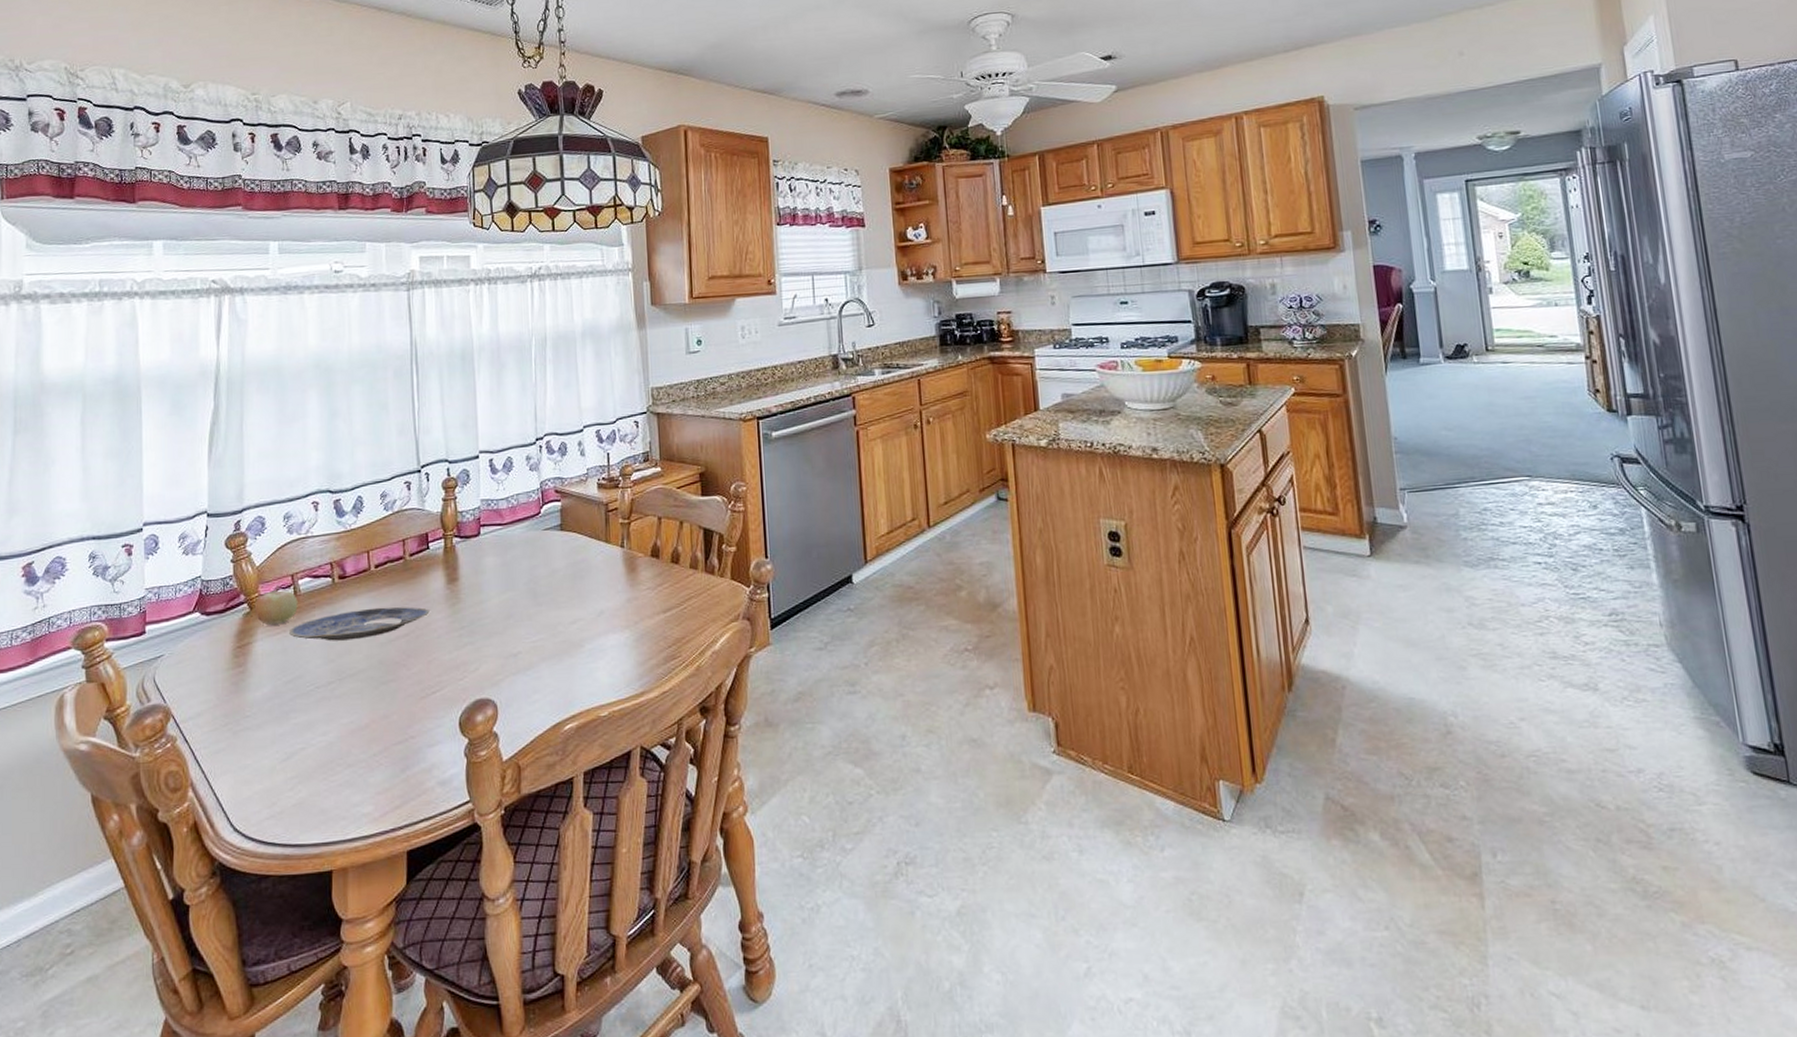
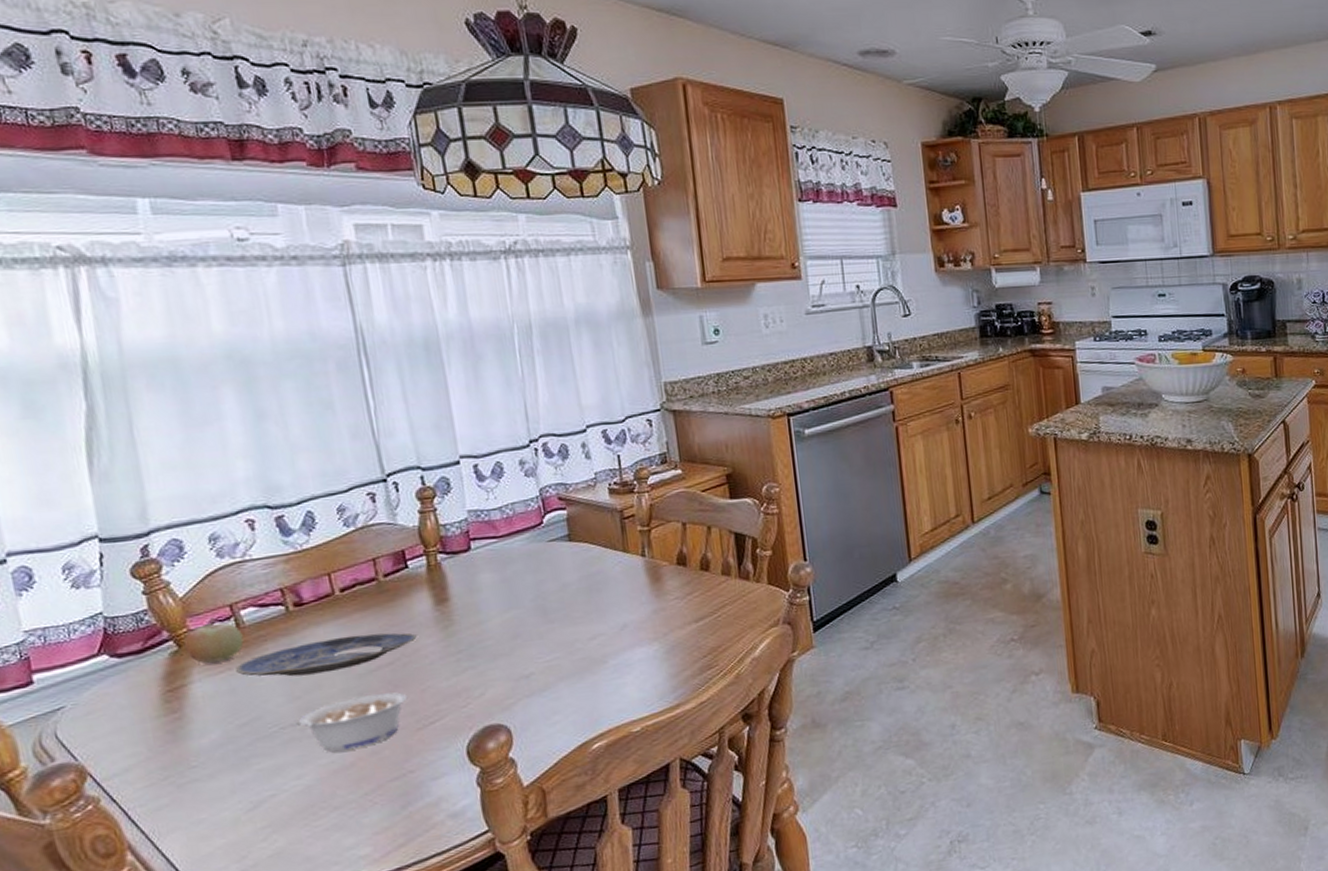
legume: none [324,662,417,712] -> present [291,692,408,752]

